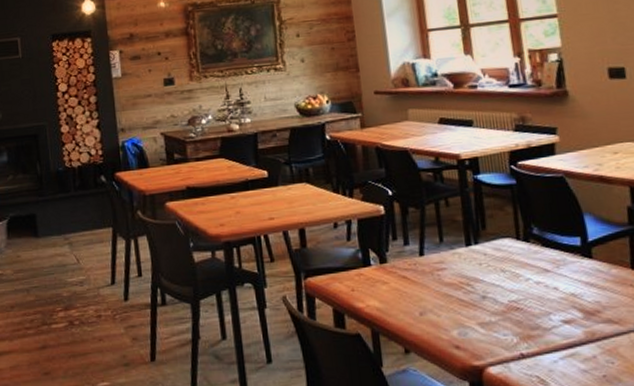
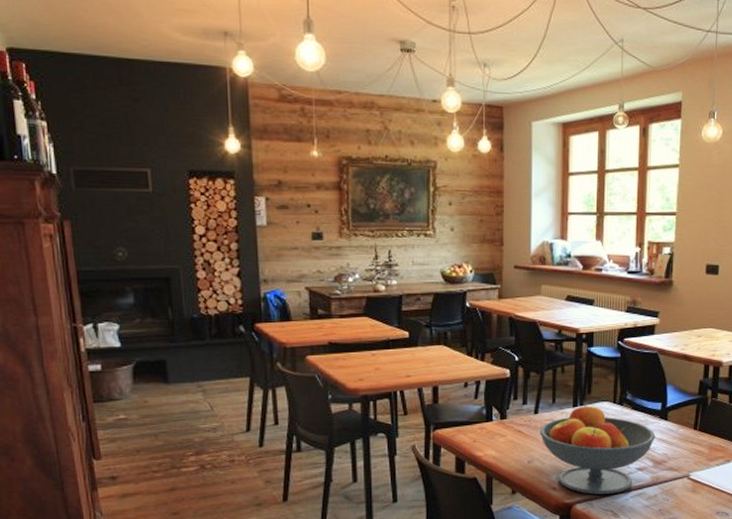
fruit bowl: none [428,241,580,355] -> present [539,403,656,495]

